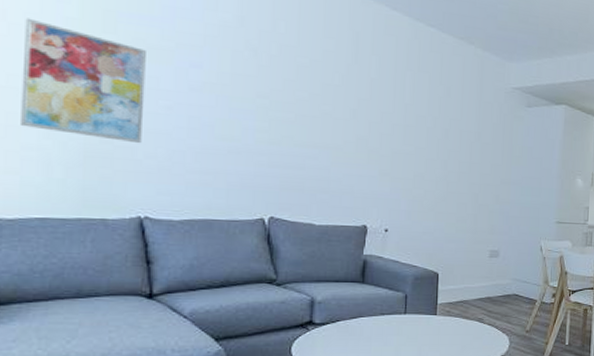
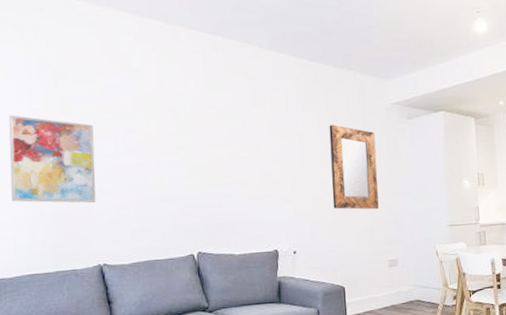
home mirror: none [435,99,490,196] -> present [329,125,379,210]

